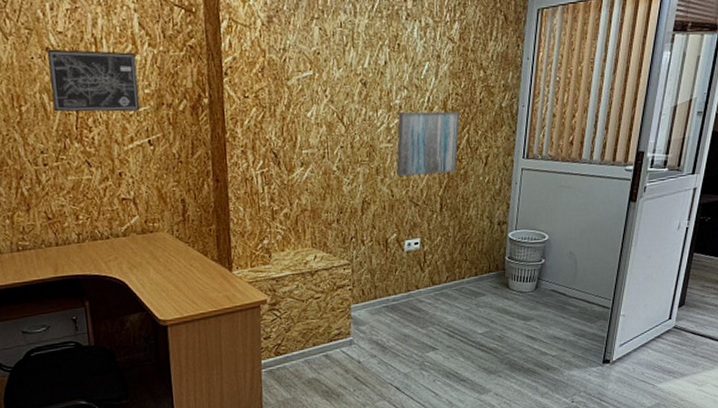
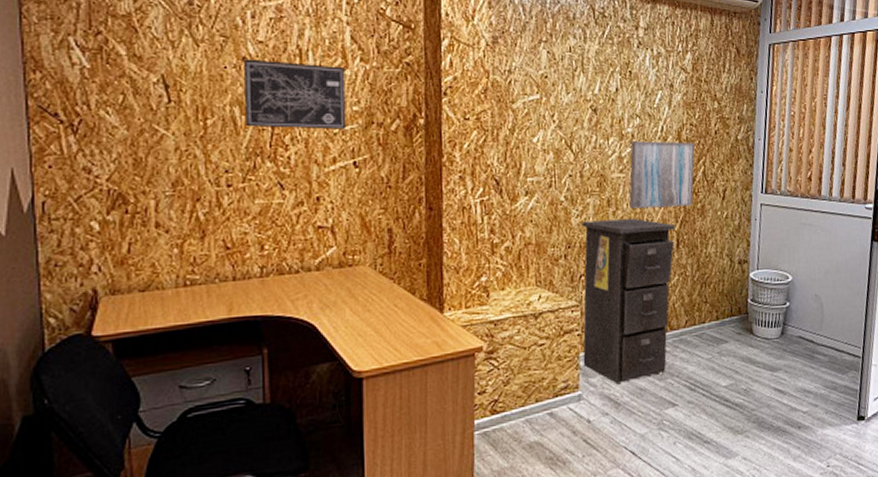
filing cabinet: none [352,185,439,331] -> present [582,219,675,383]

